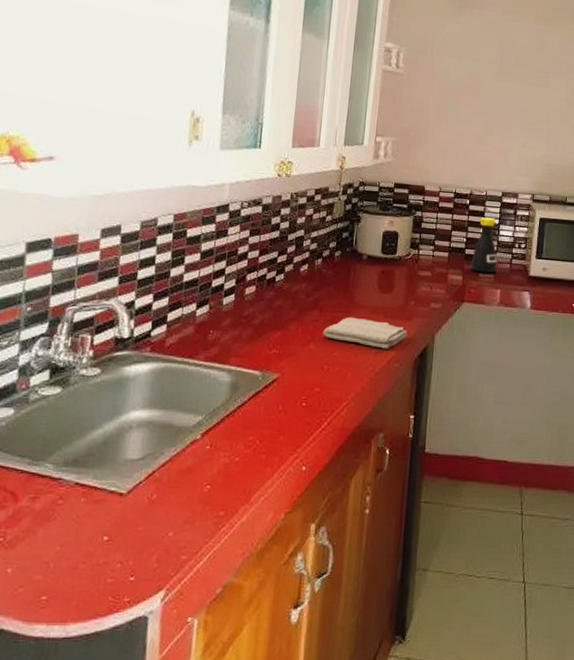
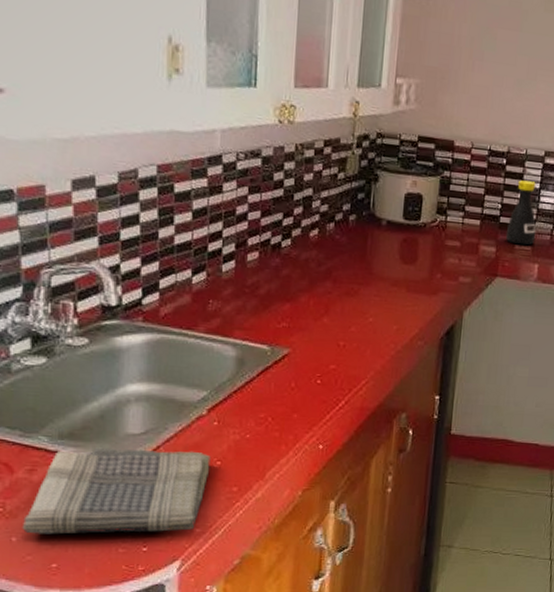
dish towel: none [18,474,201,565] -> present [21,447,211,534]
washcloth: present [323,317,407,349] -> none [337,289,433,326]

